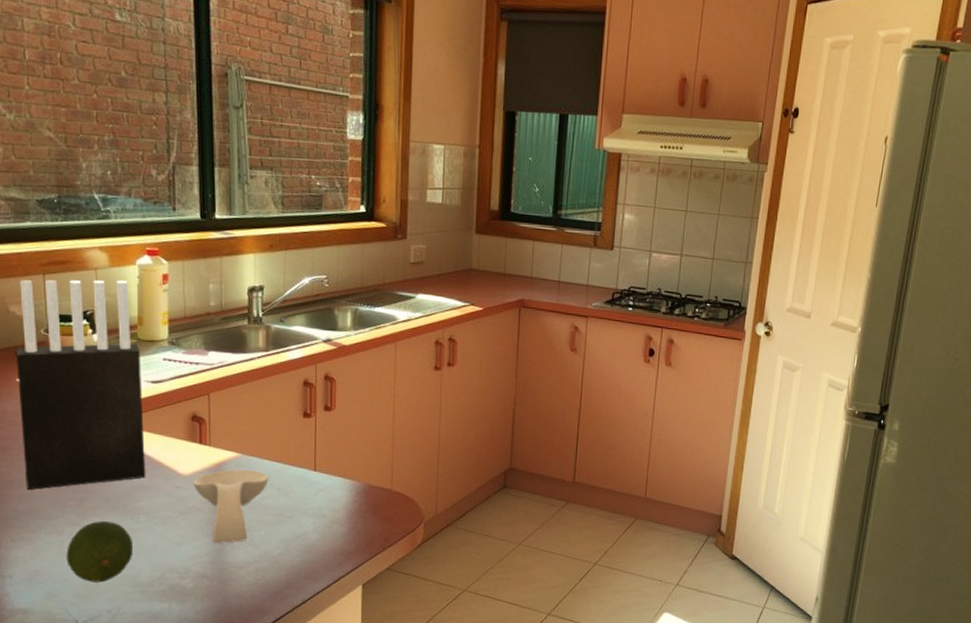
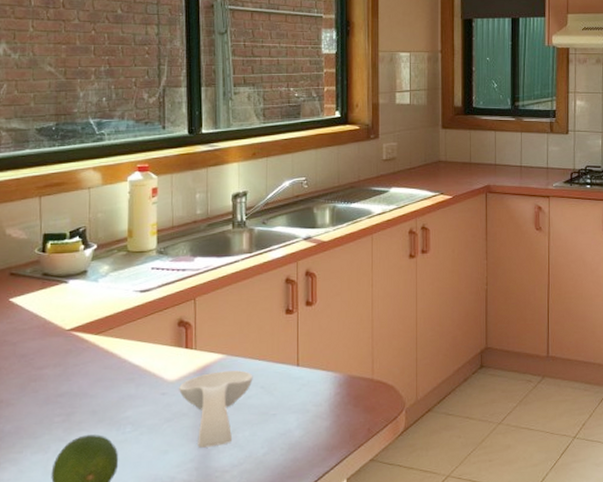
knife block: present [16,280,146,491] -> none [10,197,133,410]

